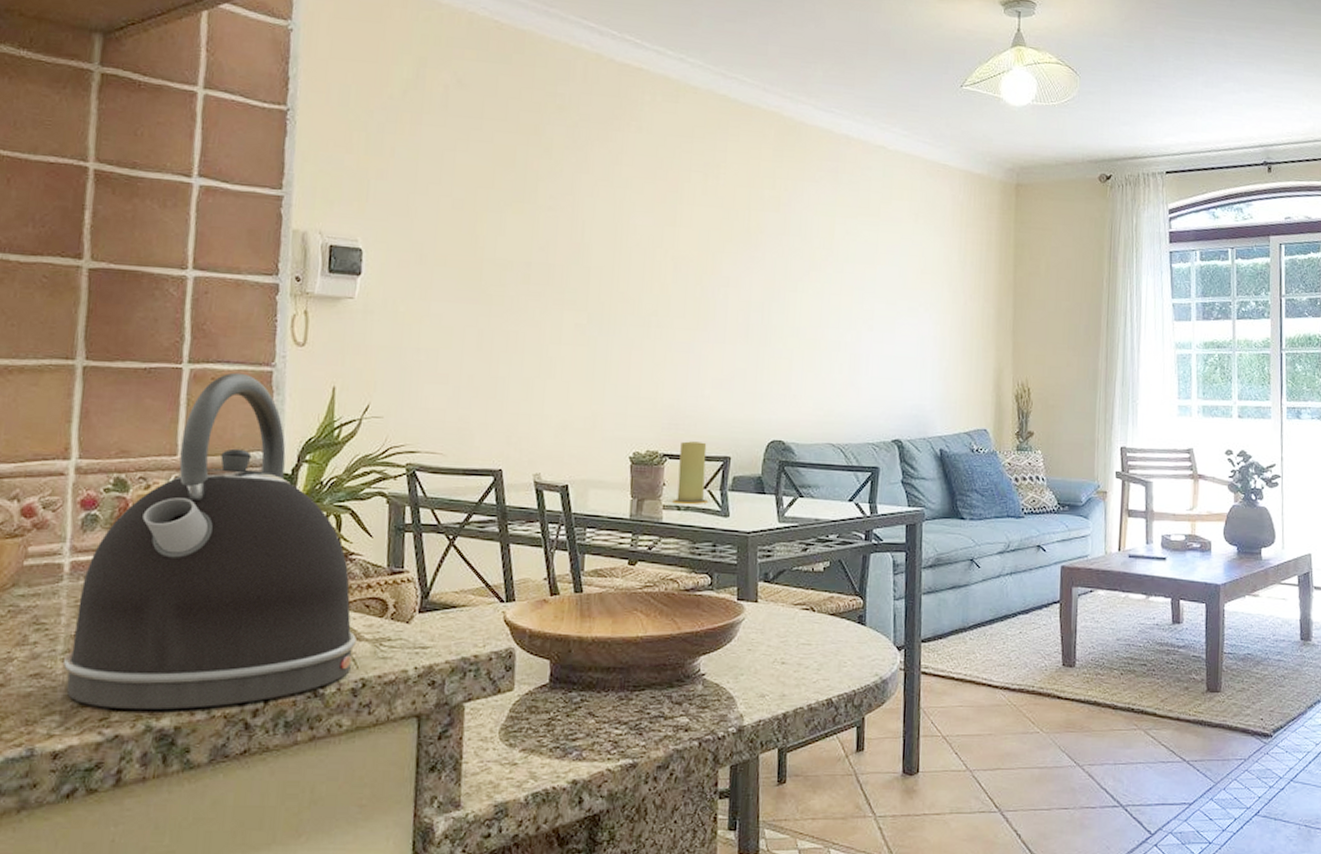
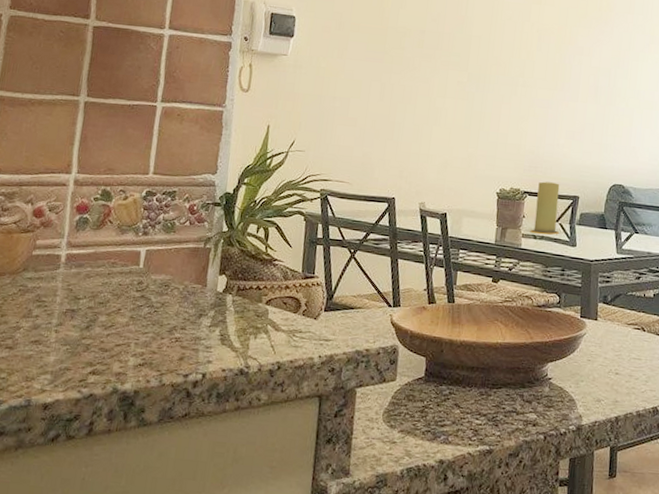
kettle: present [62,372,357,711] -> none [55,111,275,377]

